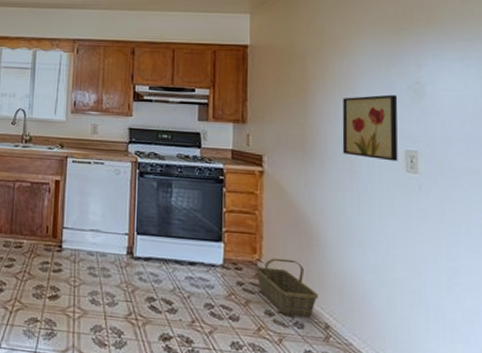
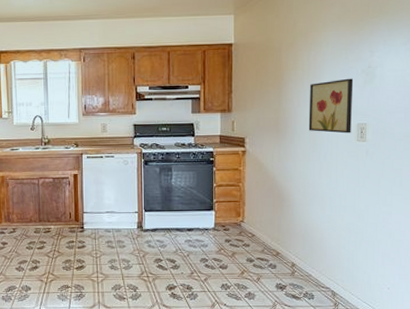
basket: present [255,258,319,318] -> none [239,218,287,260]

